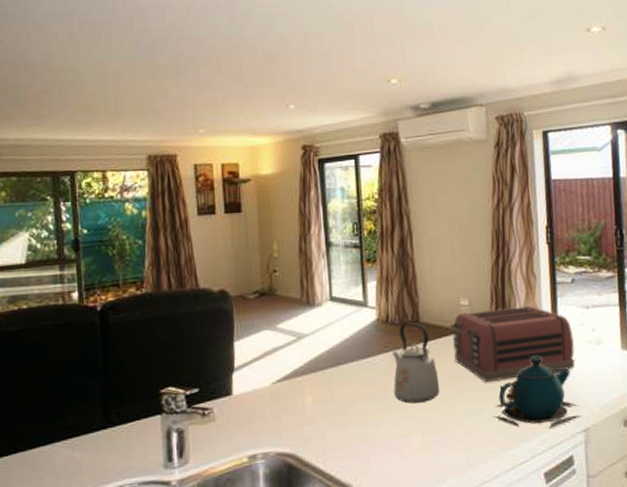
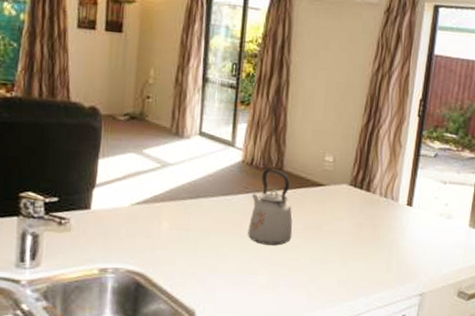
toaster: present [448,305,575,383] -> none [310,168,427,238]
teapot: present [492,356,583,428] -> none [337,220,421,288]

